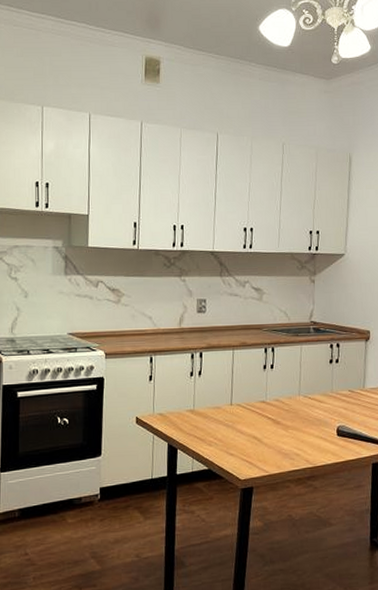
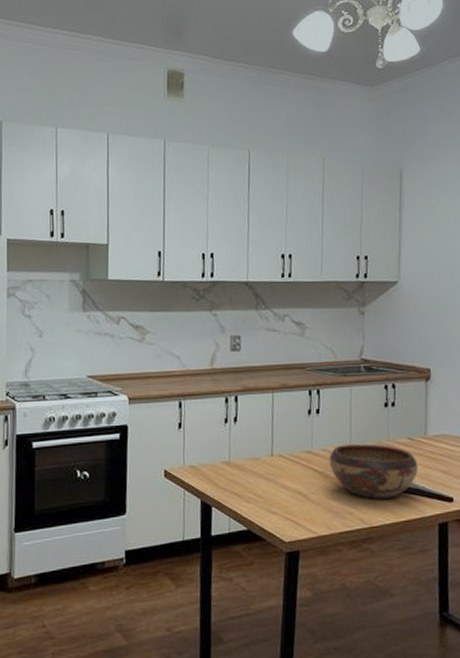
decorative bowl: none [280,395,357,443] -> present [328,443,419,500]

